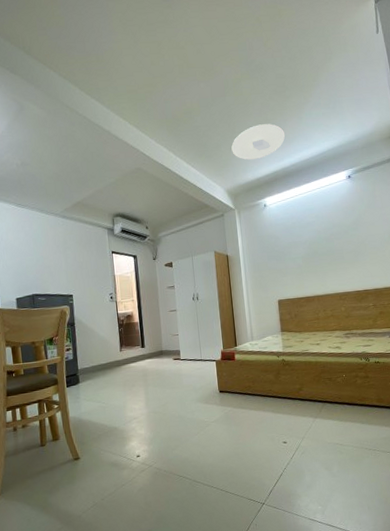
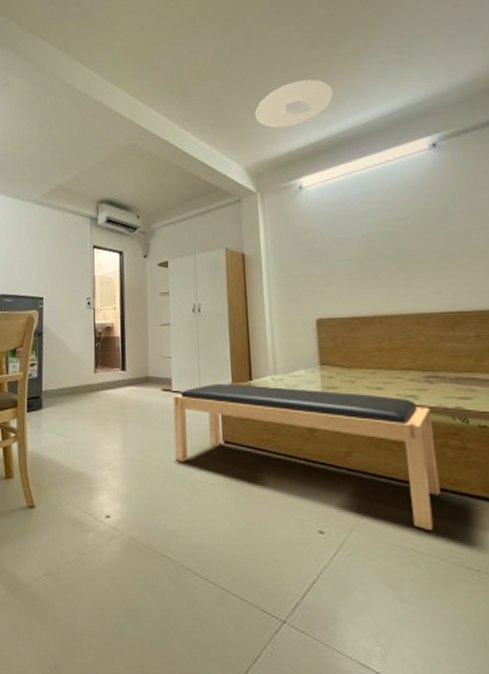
bench: none [181,349,354,431] -> present [173,383,440,530]

